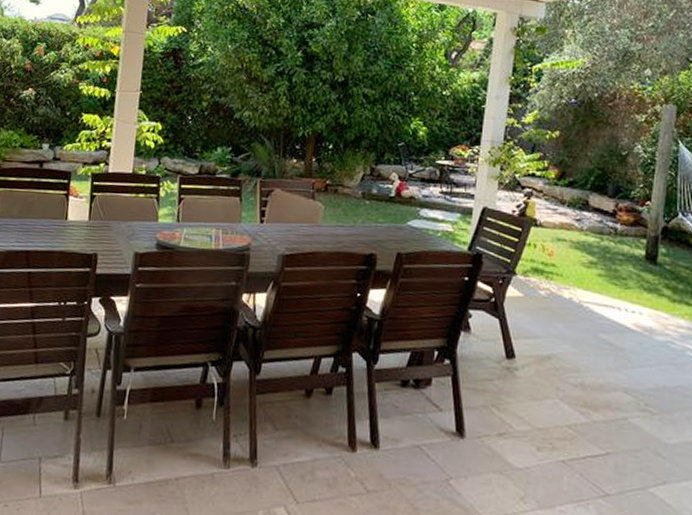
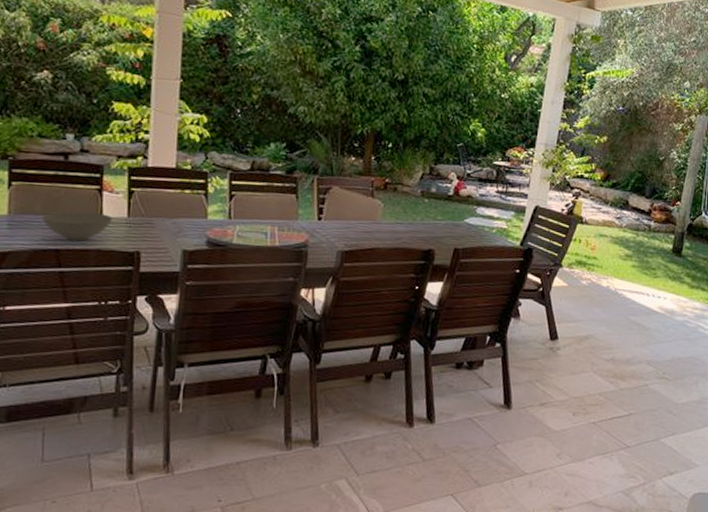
bowl: none [17,215,76,244] -> present [41,211,113,242]

